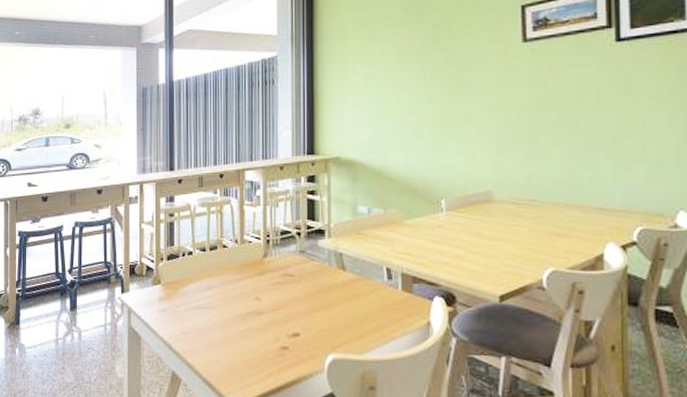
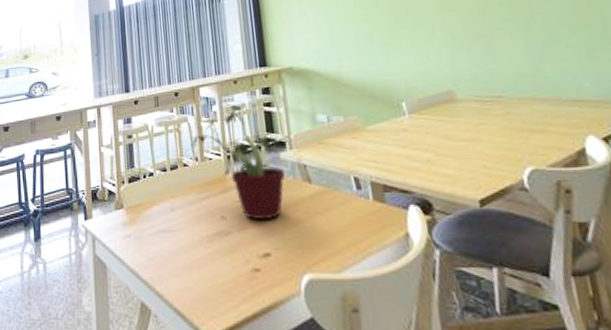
potted plant: none [229,190,322,303] -> present [188,104,285,220]

